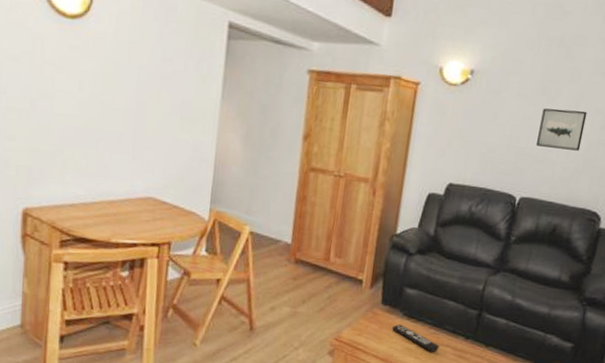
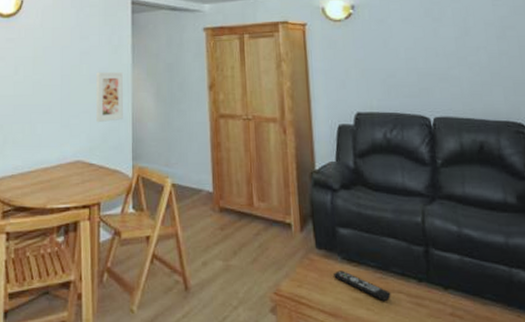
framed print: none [174,102,209,160] -> present [96,71,123,123]
wall art: present [536,108,587,151] -> none [432,25,482,65]

